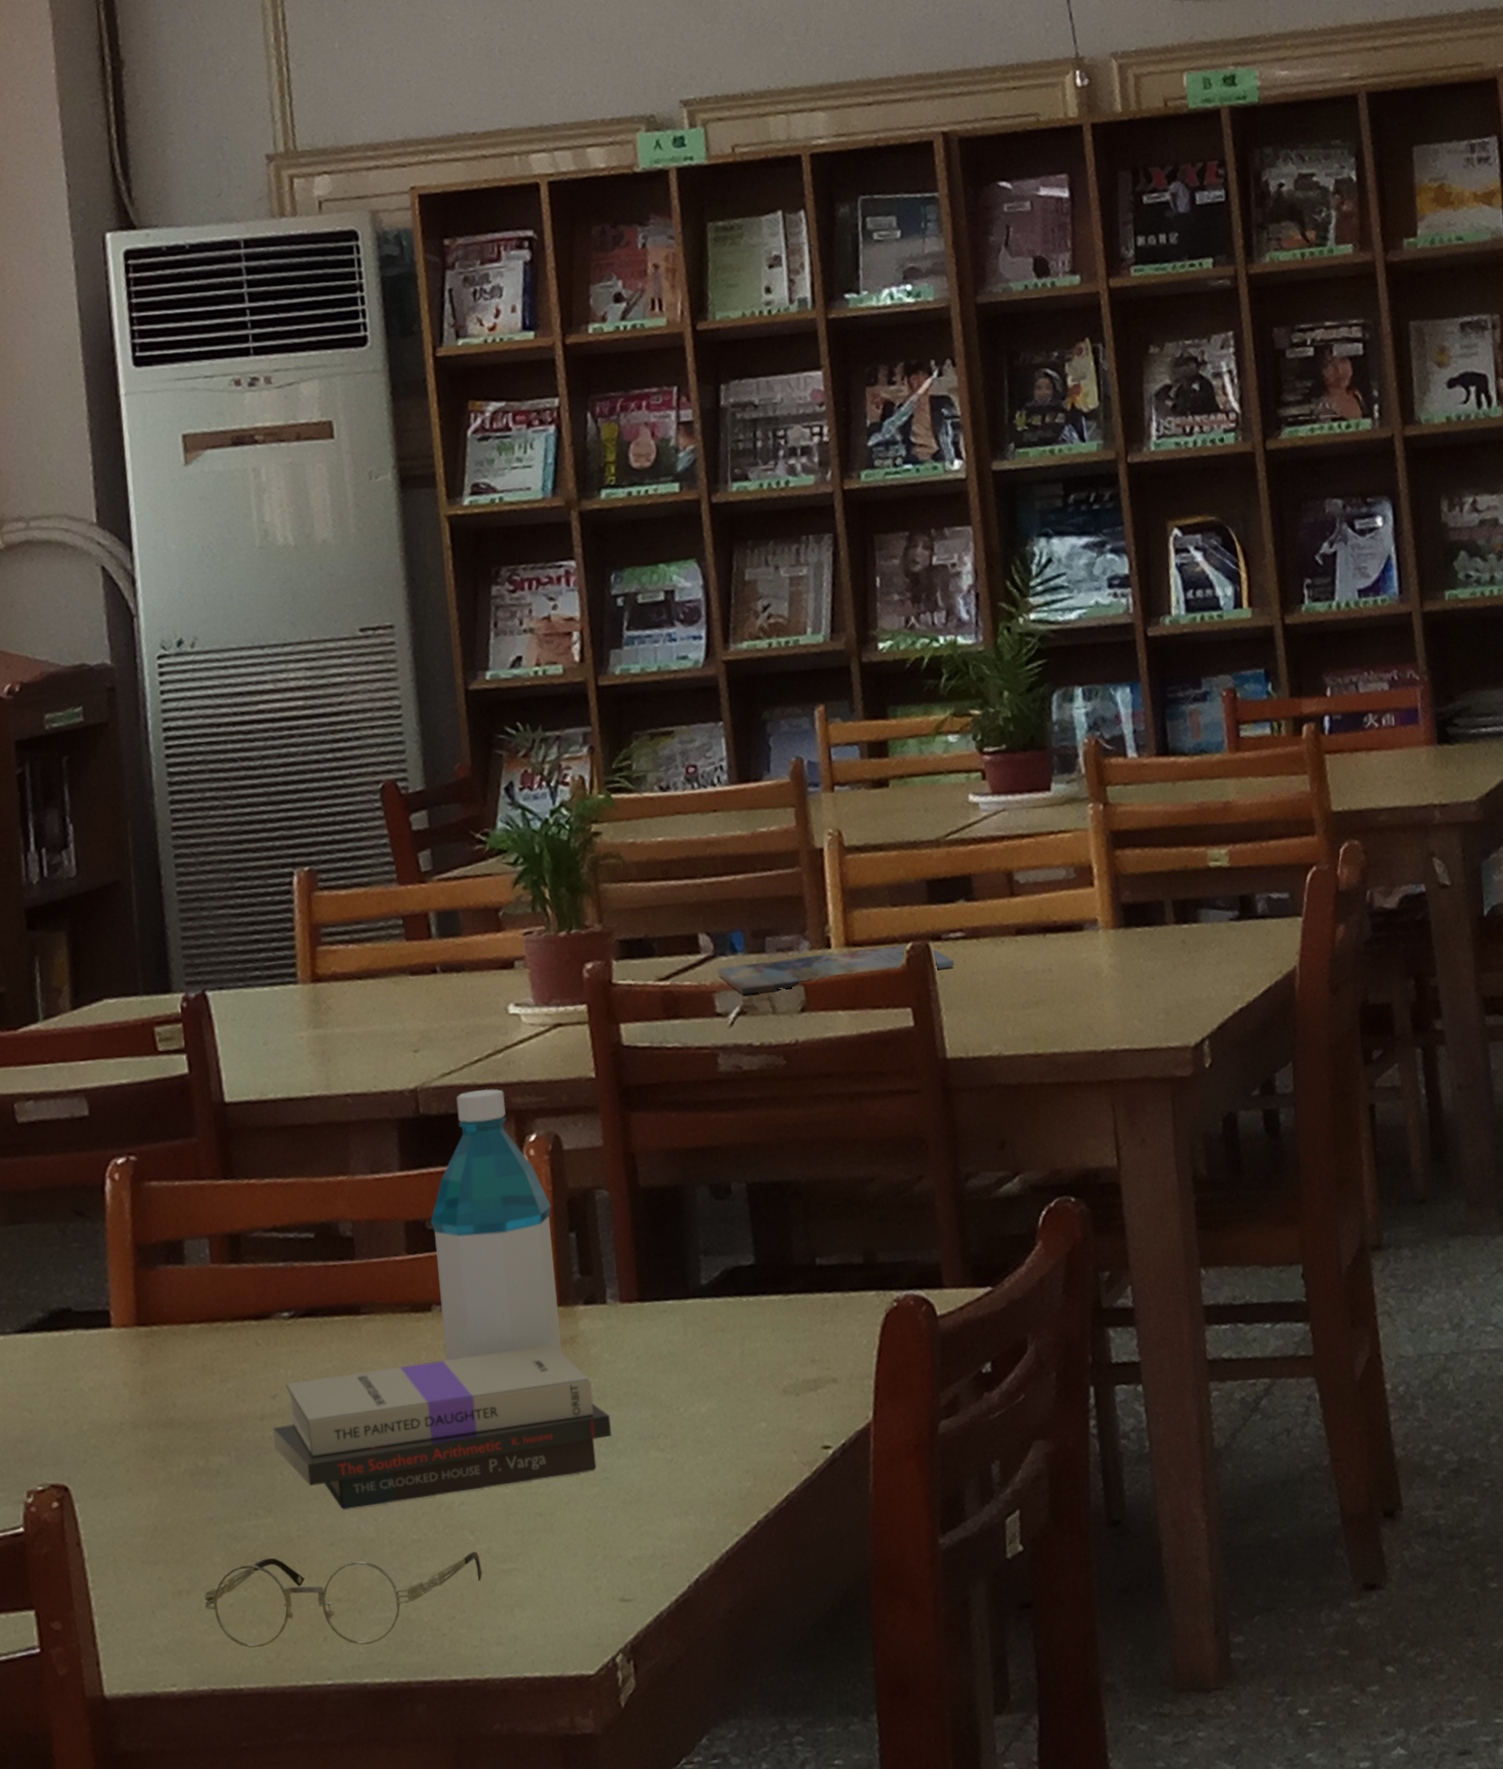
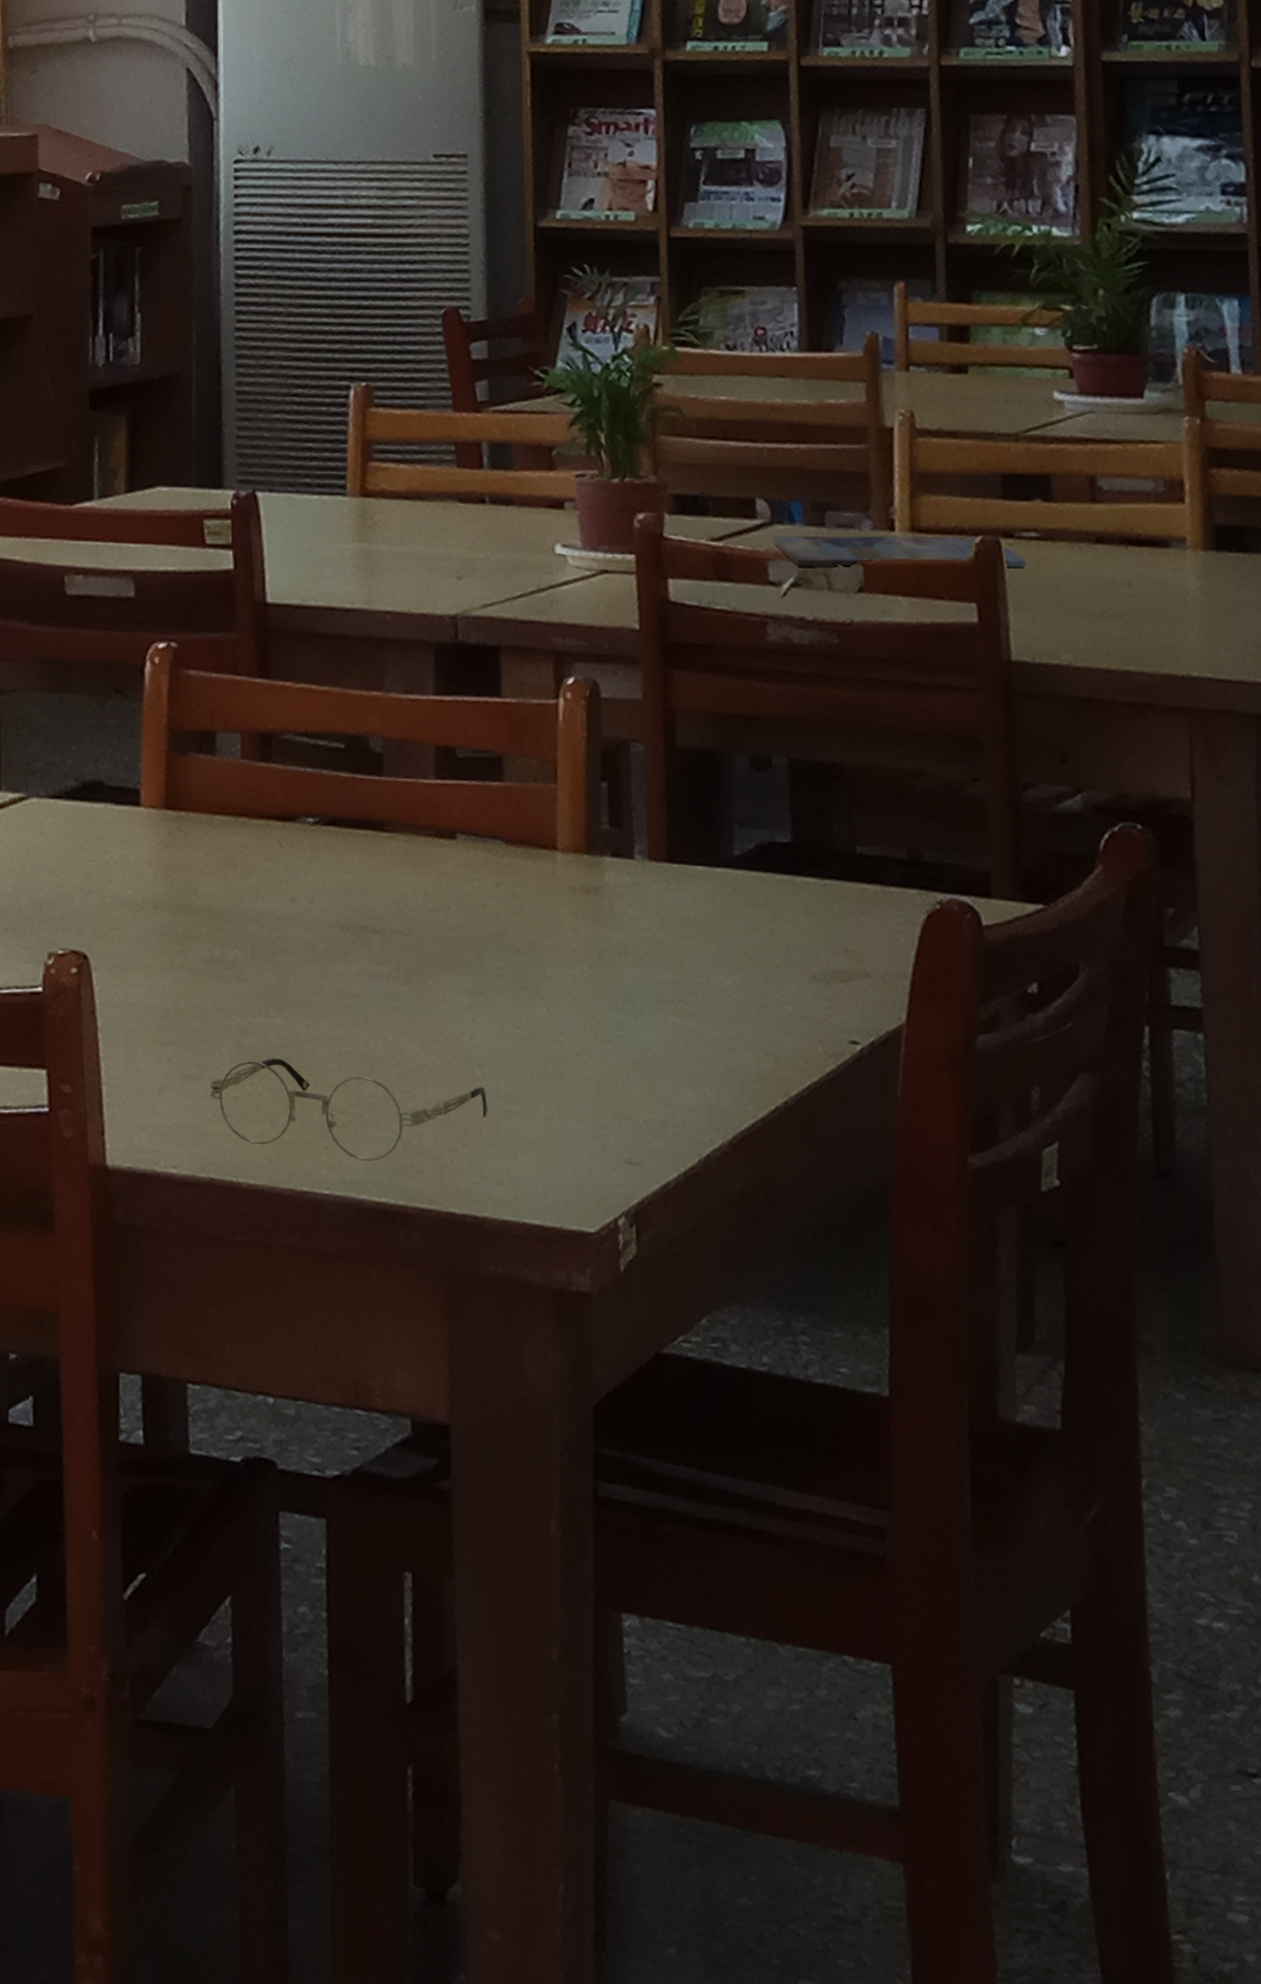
books: present [272,1344,611,1510] -> none [289,887,630,1027]
water bottle: present [430,1089,562,1361] -> none [461,625,585,901]

